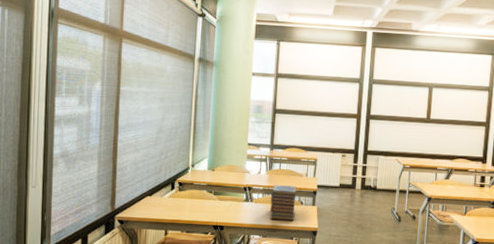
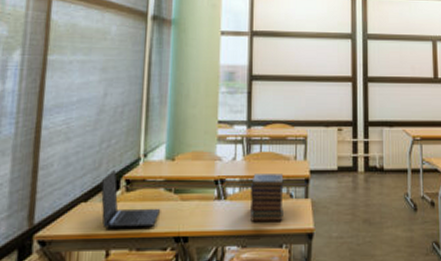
laptop: none [161,175,203,218] -> present [100,170,160,229]

